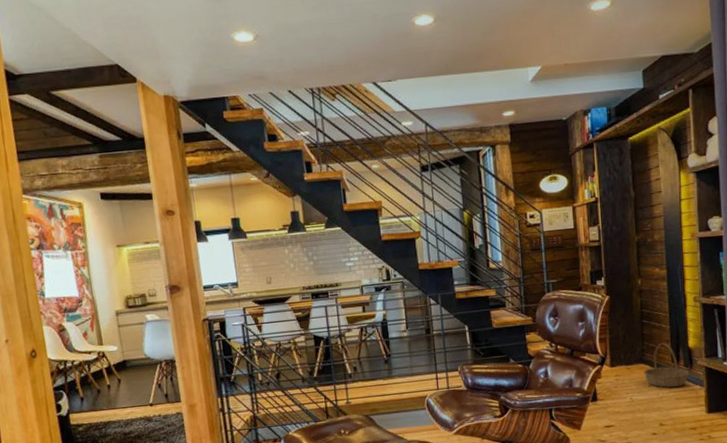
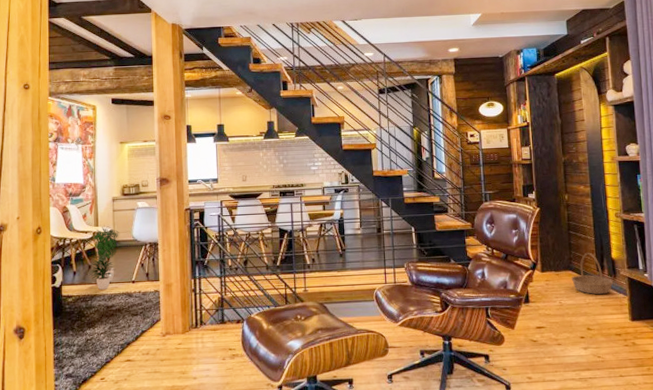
potted plant: none [96,343,130,416] -> present [87,225,120,290]

